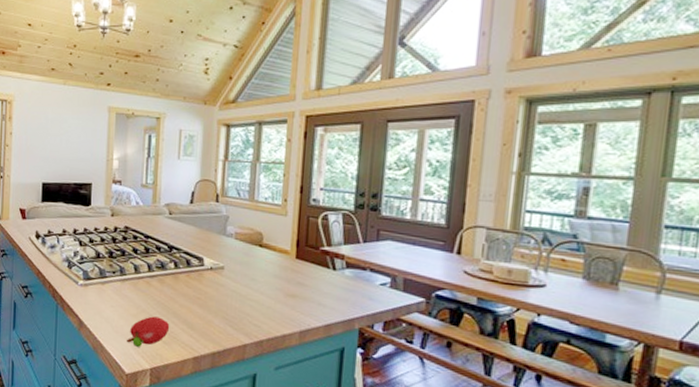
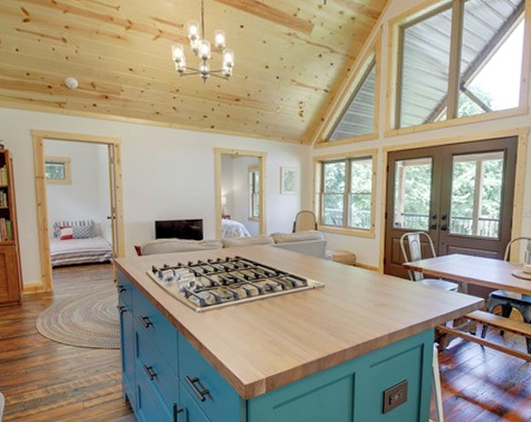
fruit: present [127,316,170,347] -> none [244,333,281,361]

